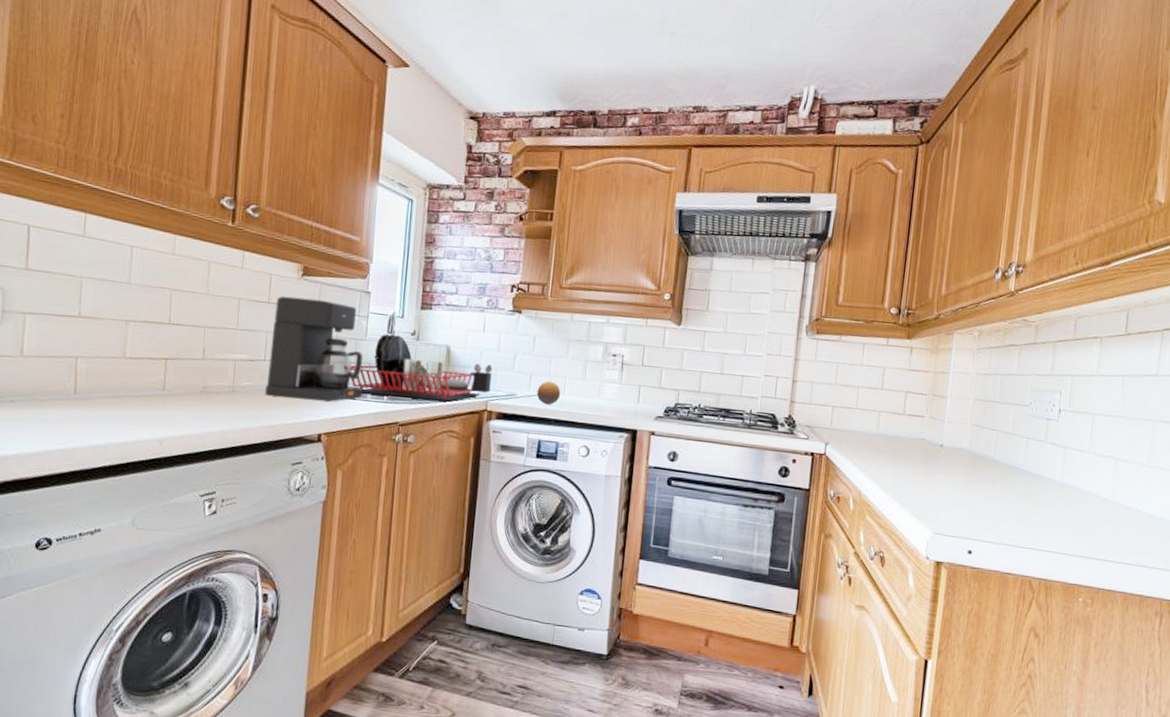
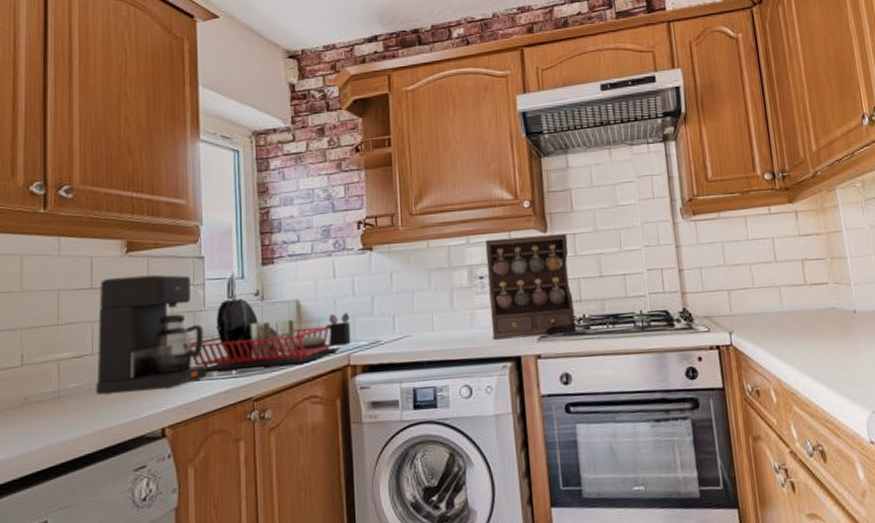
fruit: present [536,381,561,405] -> none [402,319,430,347]
spice rack: none [615,322,699,418] -> present [485,234,577,340]

